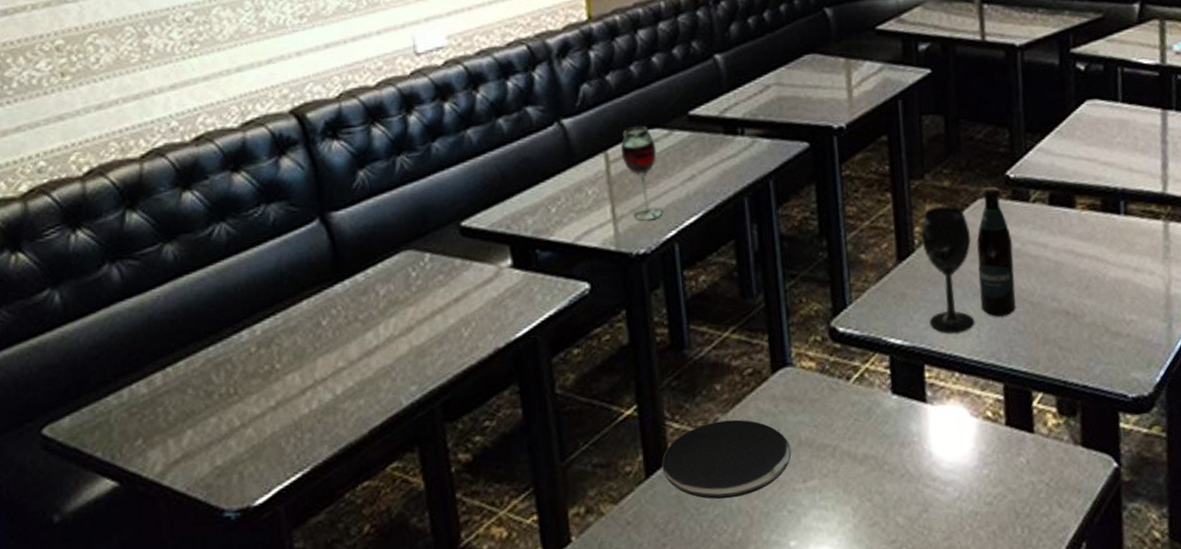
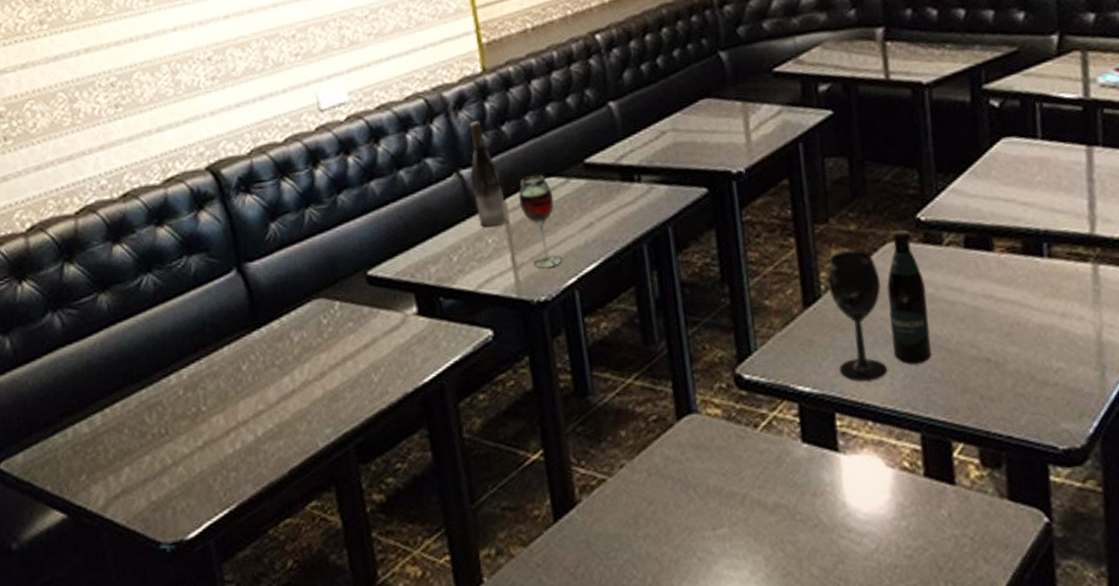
wine bottle: none [571,70,609,179] -> present [469,121,508,228]
plate: present [662,419,792,499] -> none [569,465,700,545]

